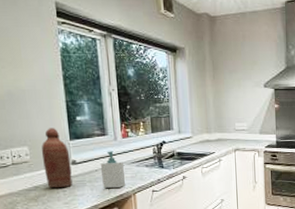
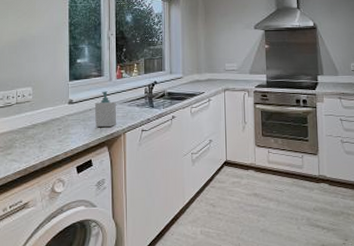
bottle: present [41,128,73,189] -> none [43,70,68,127]

